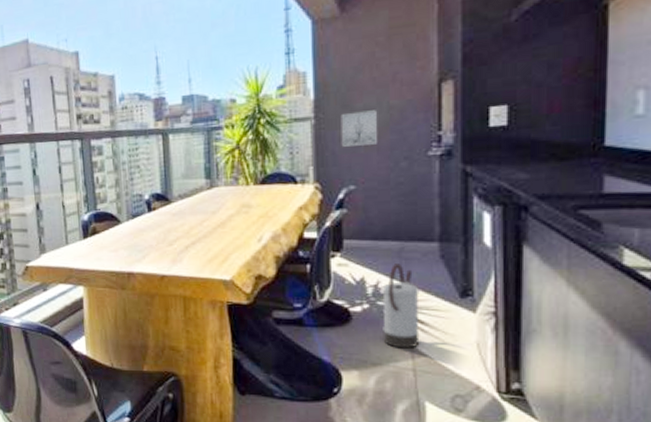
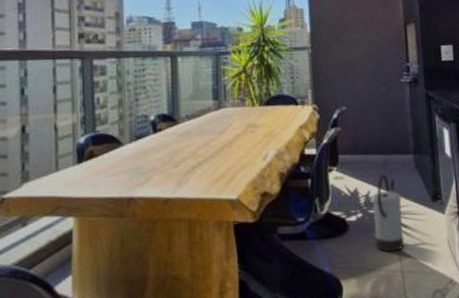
wall art: present [340,110,377,147] -> none [332,44,362,73]

